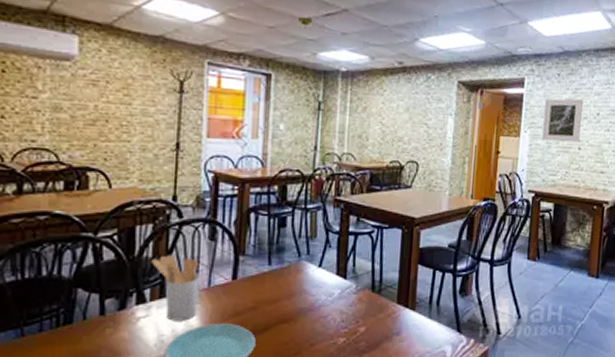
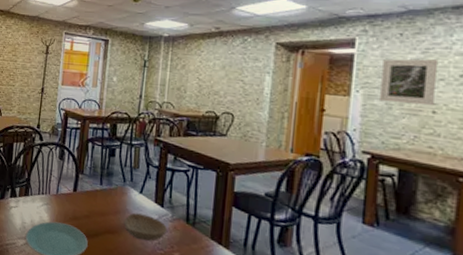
utensil holder: present [151,255,201,321] -> none [21,165,52,216]
bowl: none [300,291,352,323] -> present [123,212,168,242]

